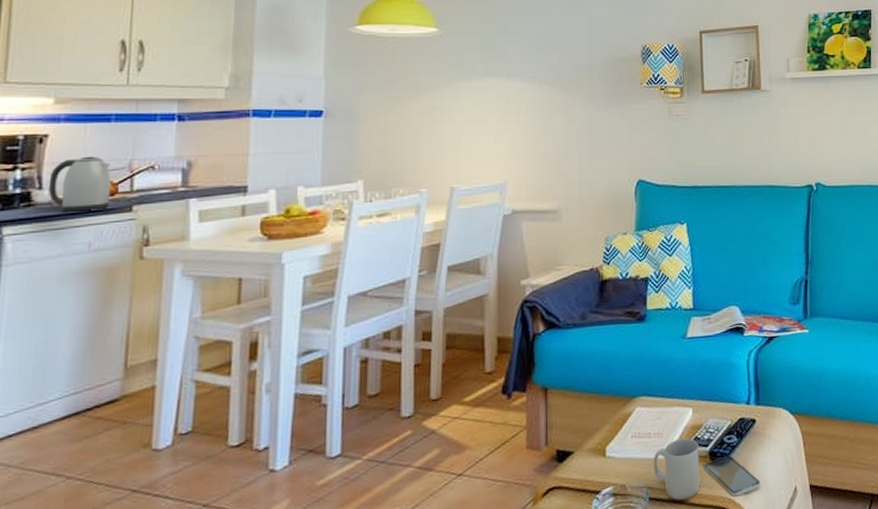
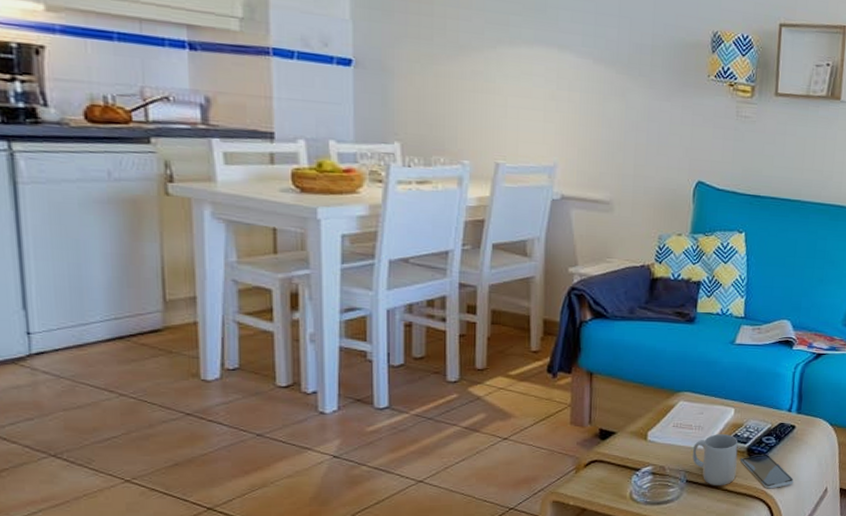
kettle: present [48,156,111,212] -> none [53,76,125,138]

